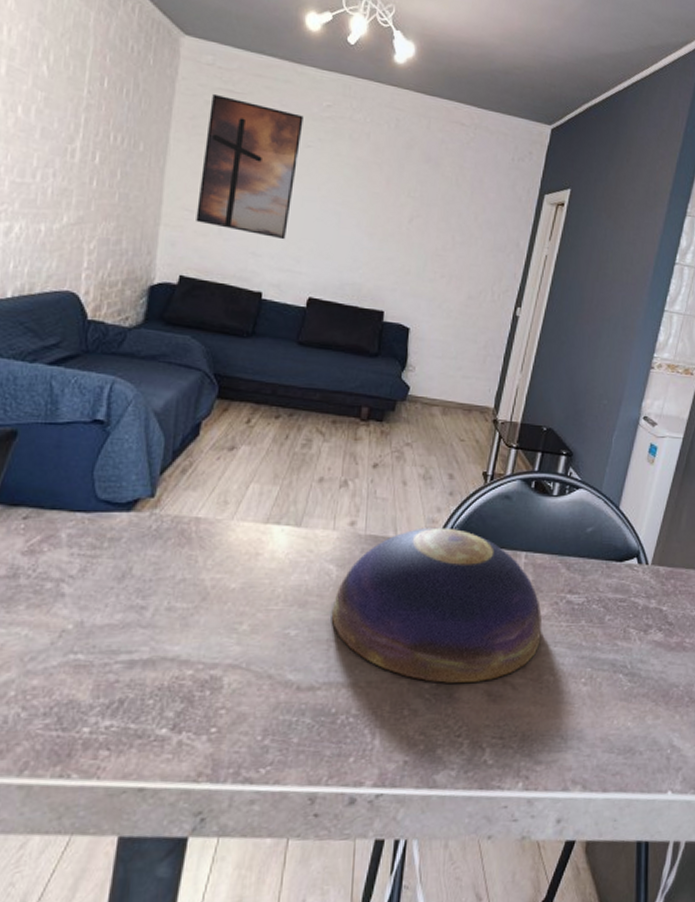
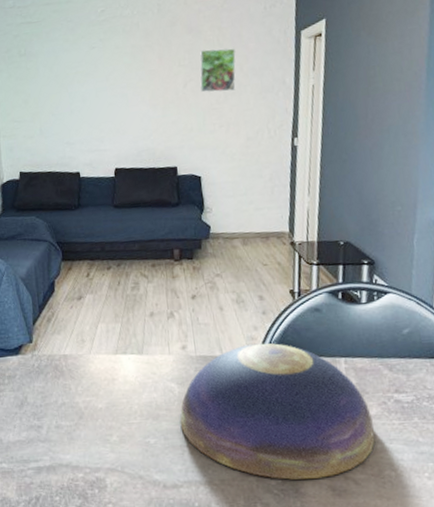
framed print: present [196,93,304,240] -> none [17,25,89,129]
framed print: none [428,186,473,240] -> present [200,48,236,93]

